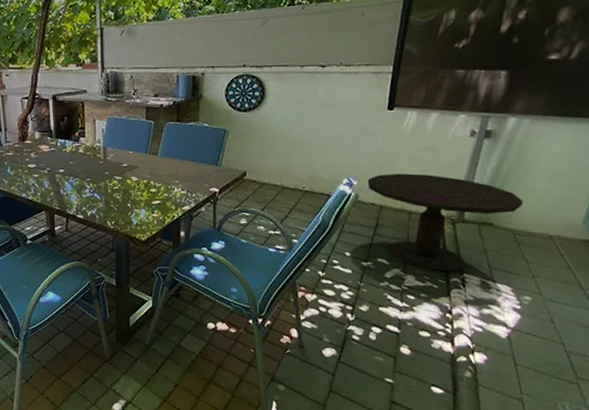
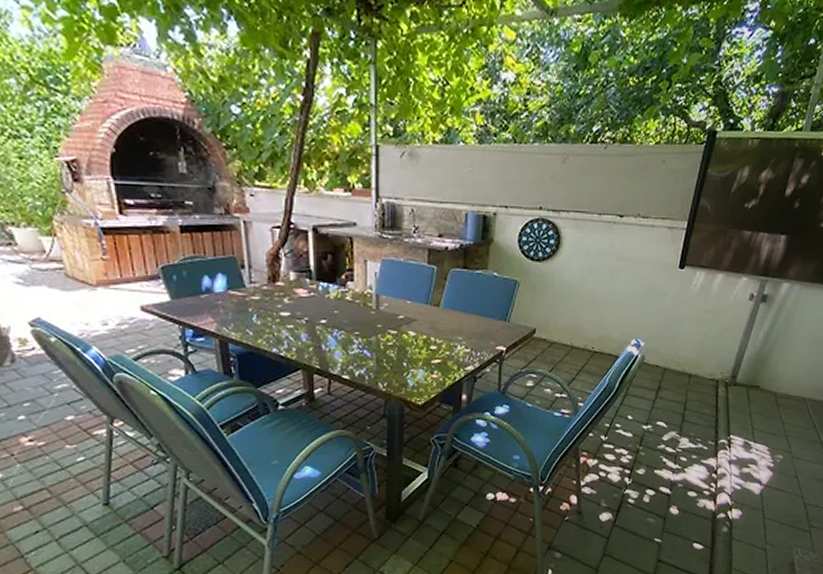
side table: present [367,173,524,272] -> none [654,335,787,434]

